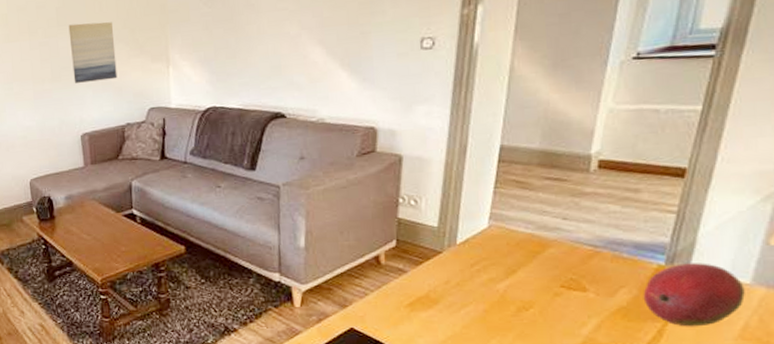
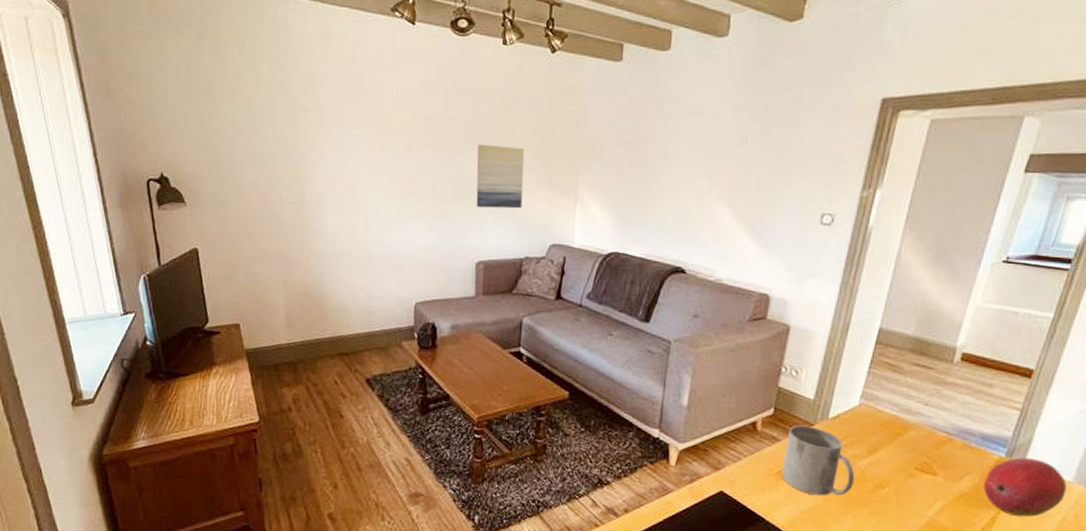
mug: none [412,254,495,324] -> present [781,425,855,496]

